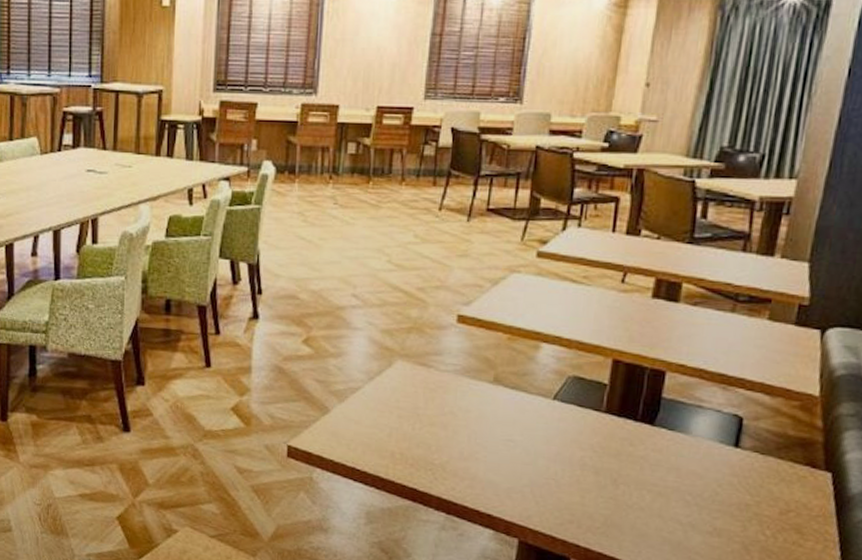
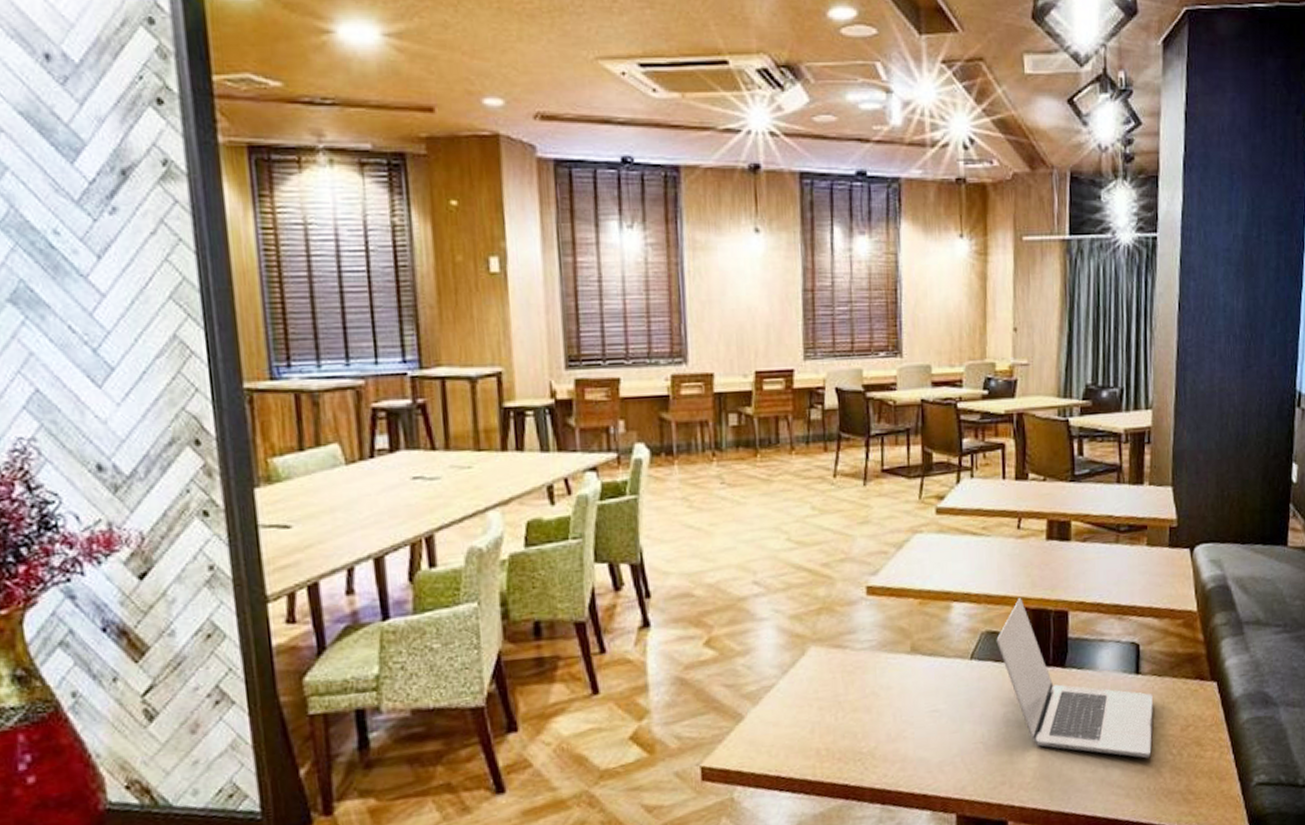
laptop: none [582,349,752,533] -> present [996,597,1154,759]

